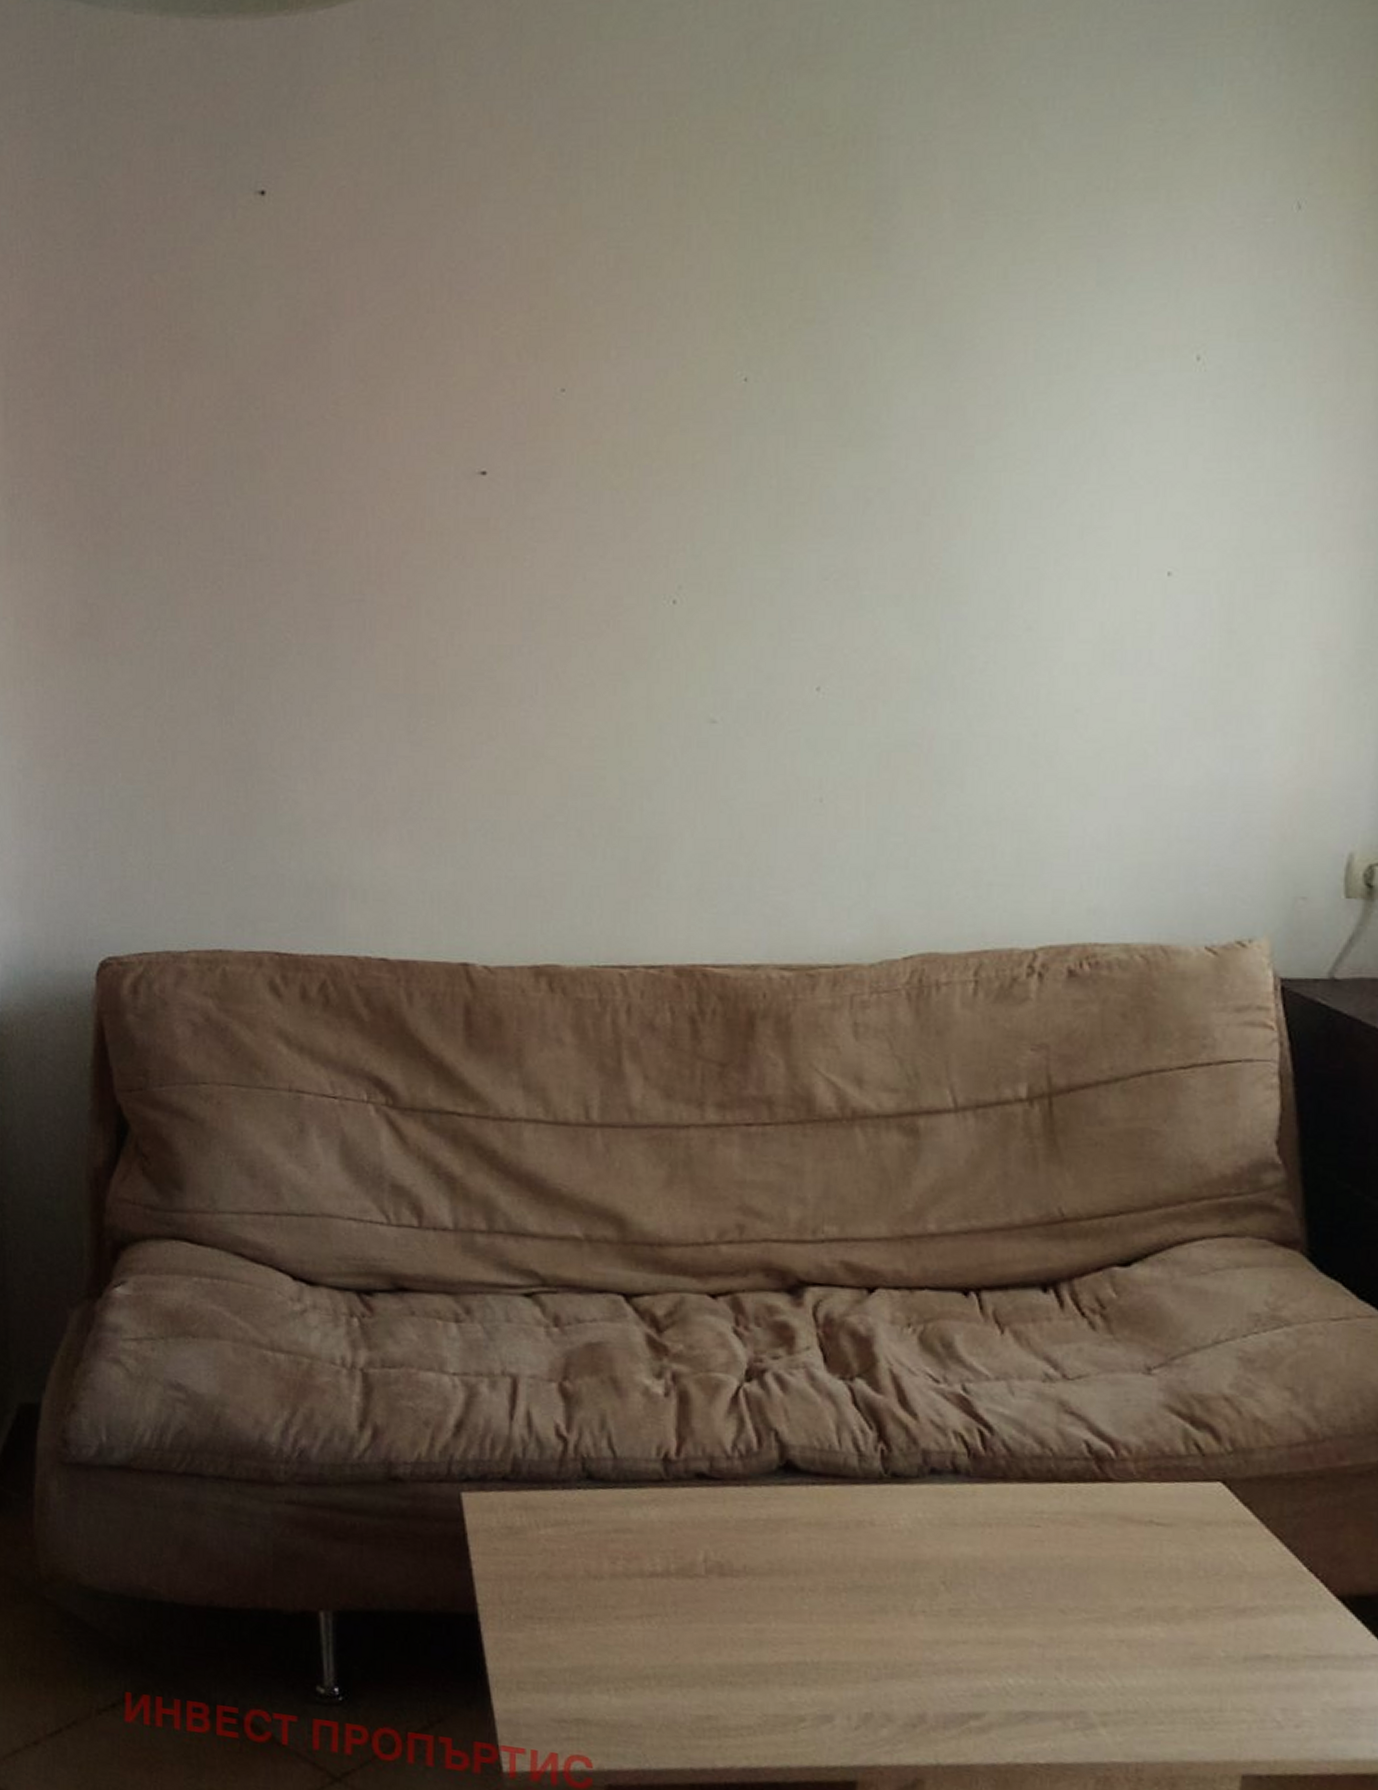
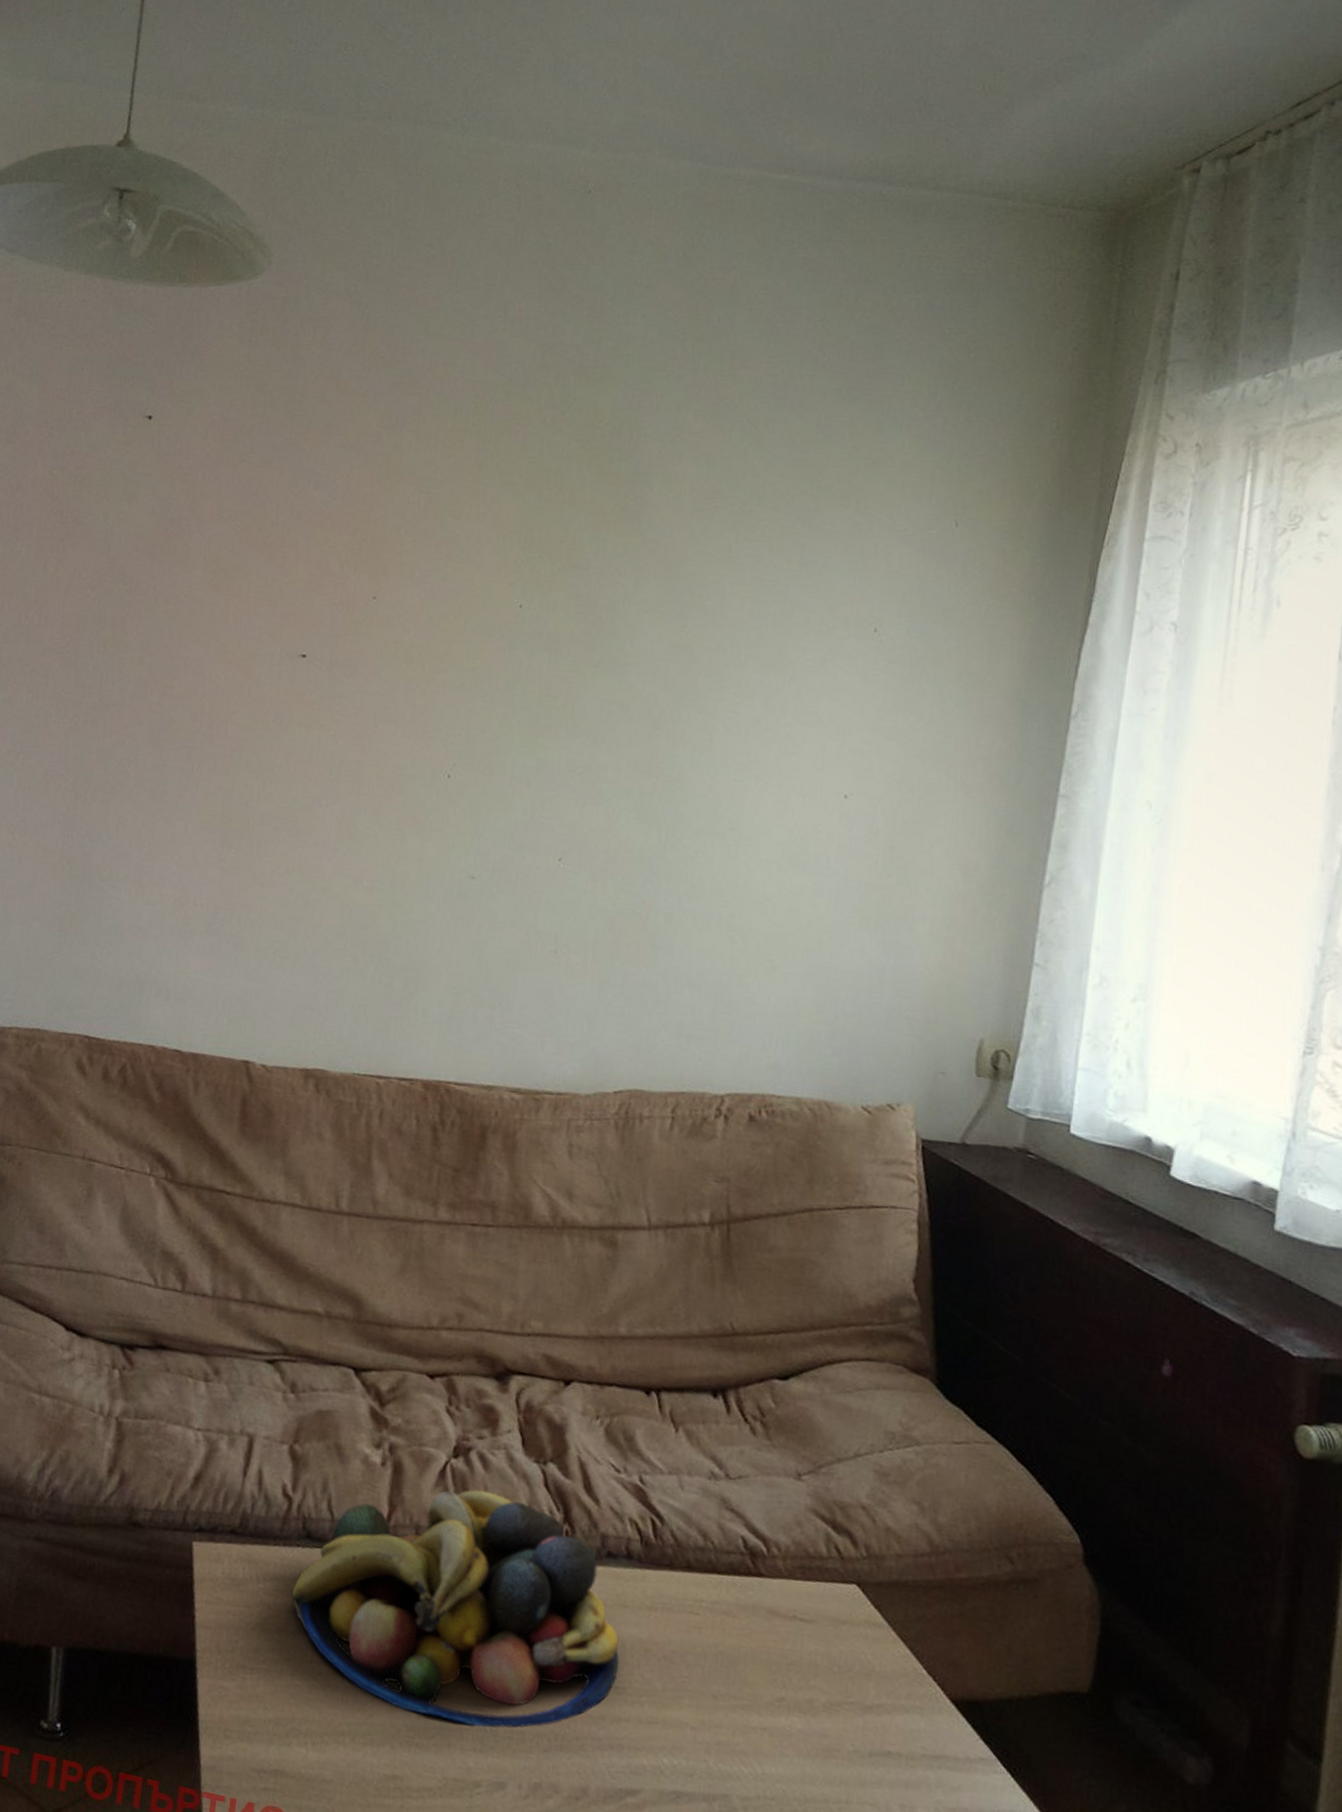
fruit bowl: none [576,1413,952,1661] -> present [291,1489,620,1729]

